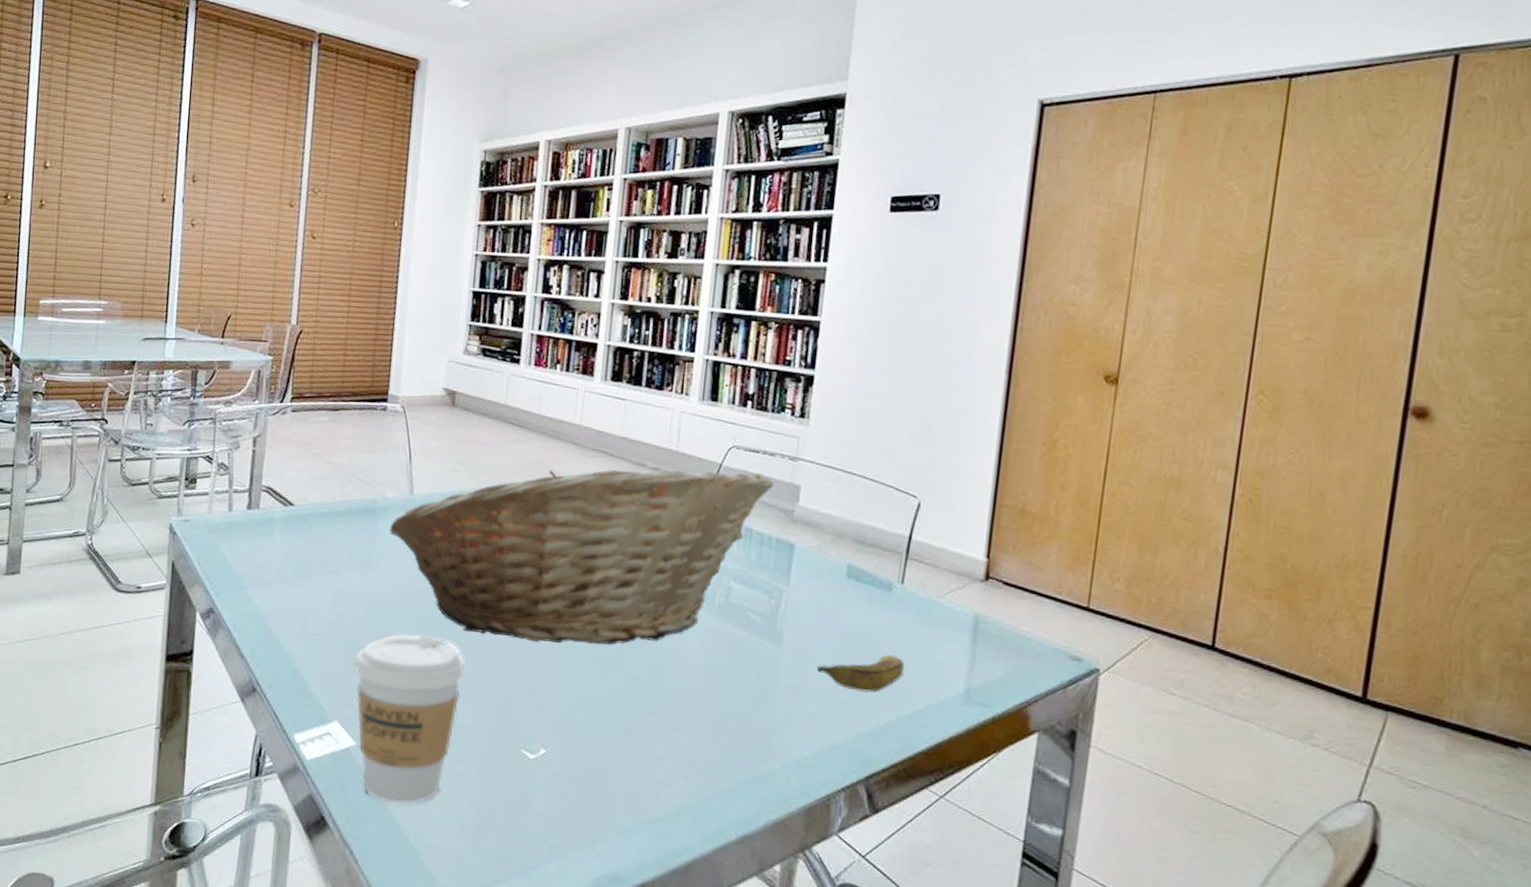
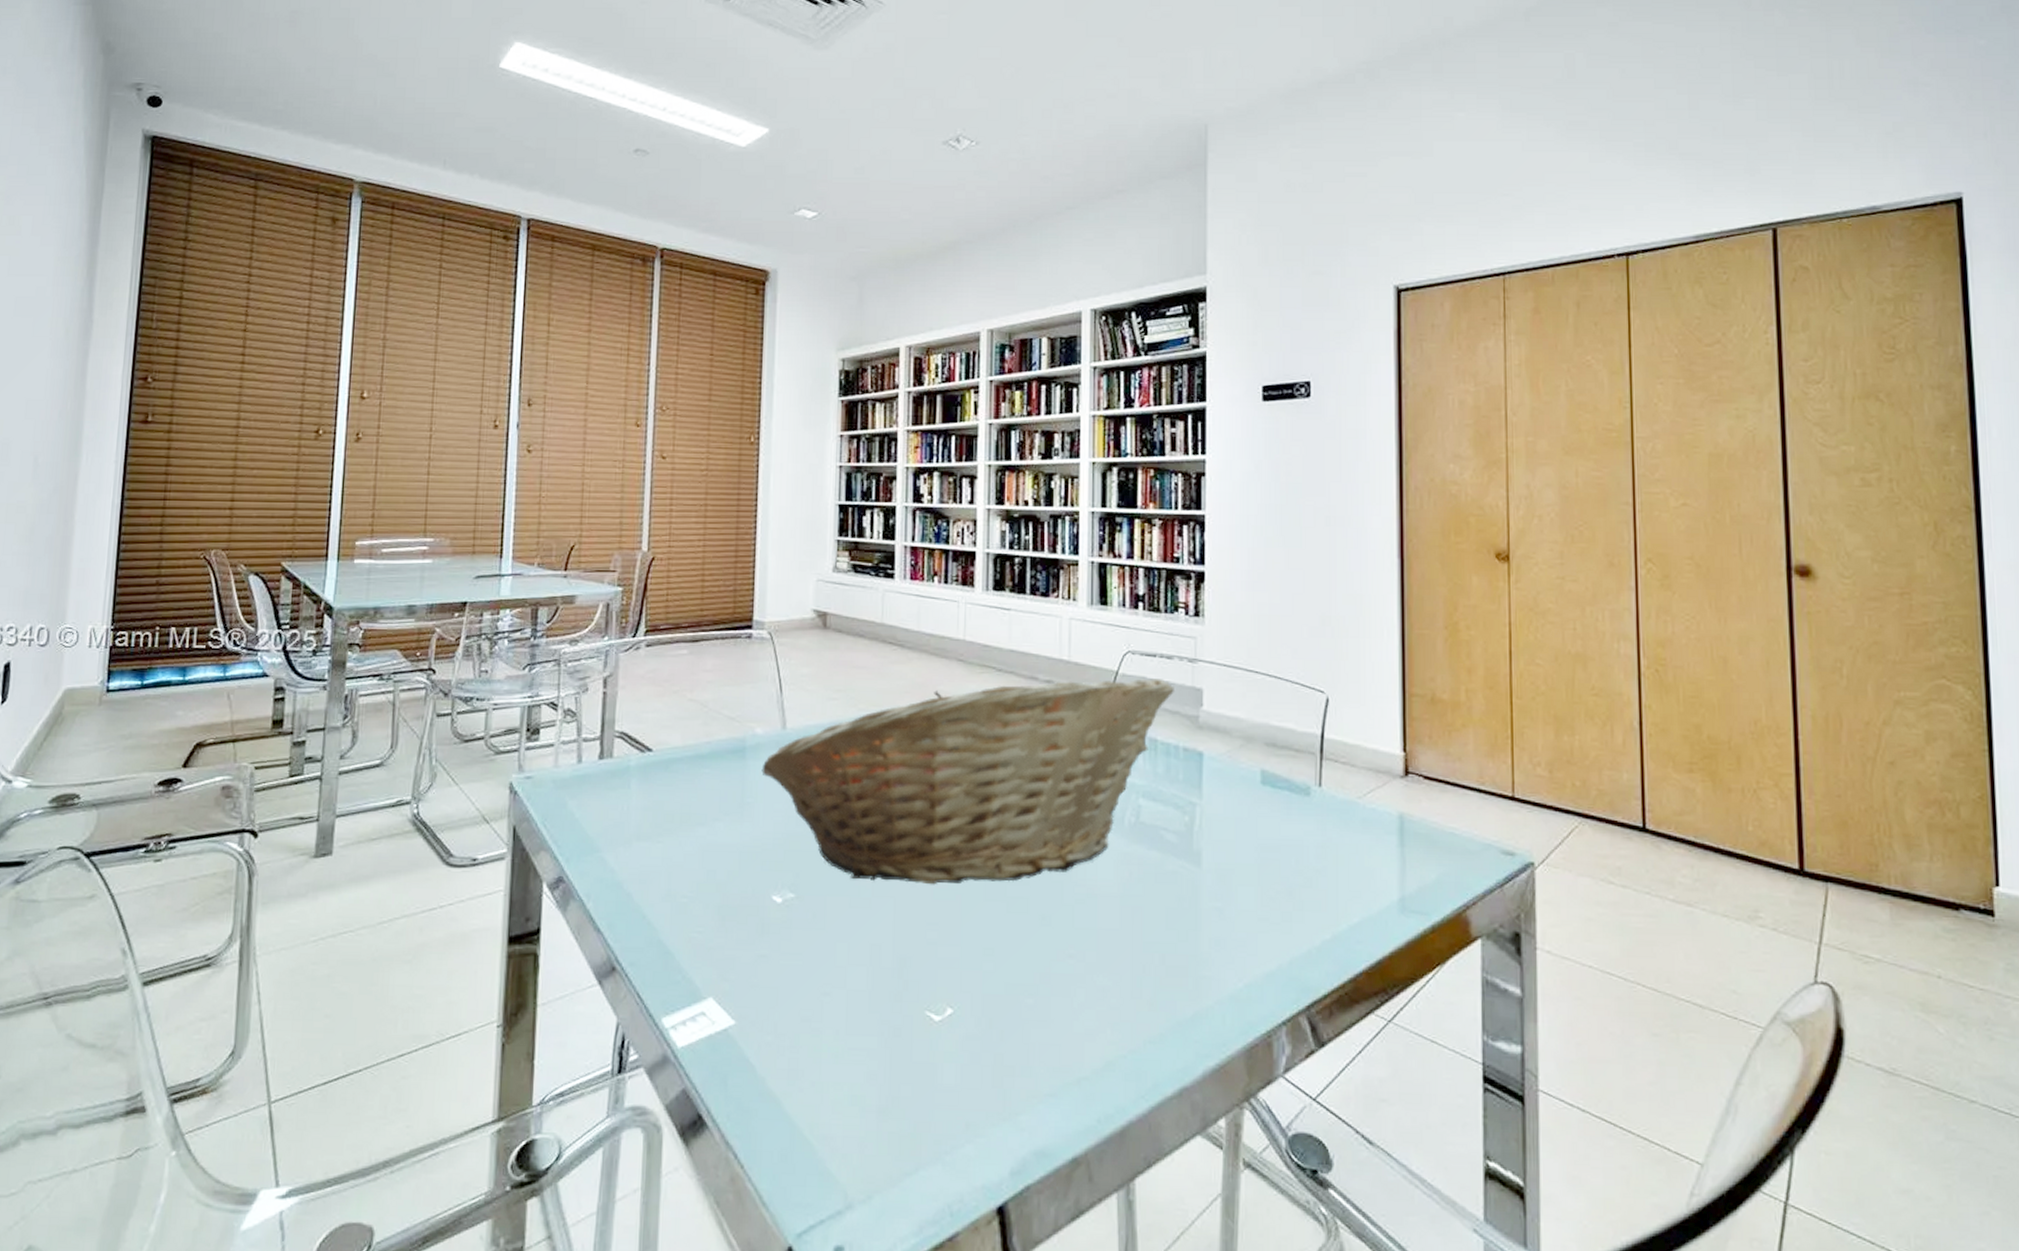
coffee cup: present [355,633,465,805] -> none [729,888,855,1090]
banana: present [816,654,905,693] -> none [1240,865,1333,910]

